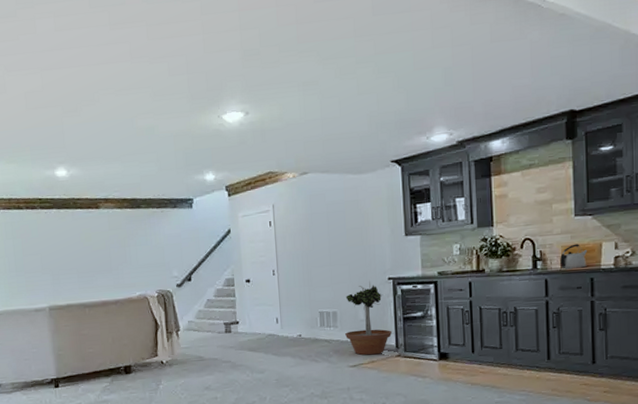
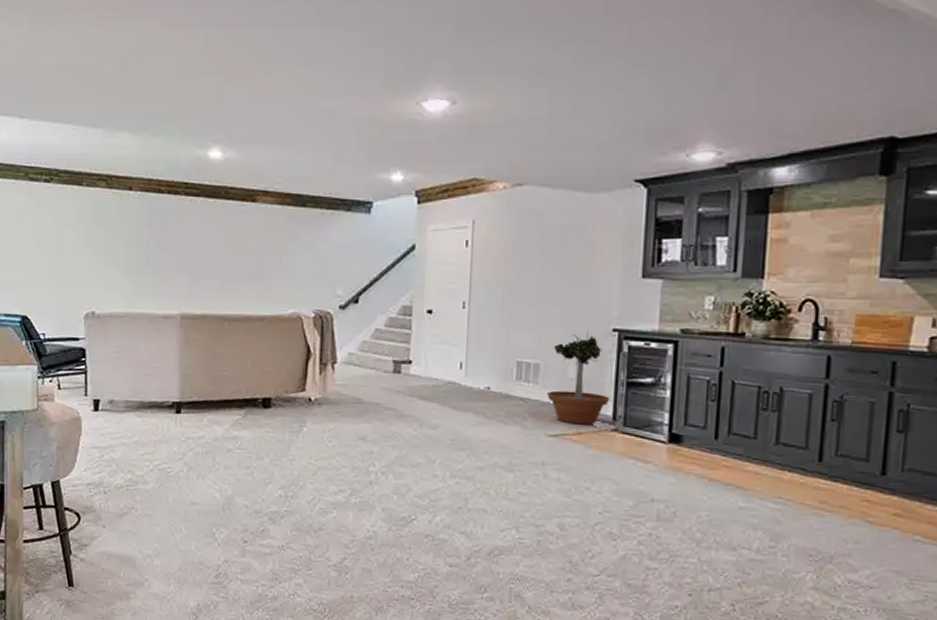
kettle: present [560,244,588,270] -> none [851,314,893,348]

